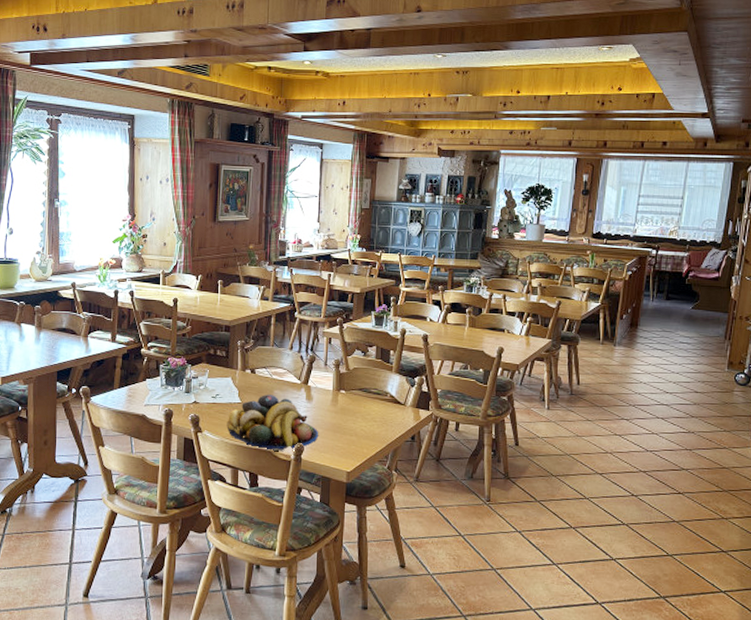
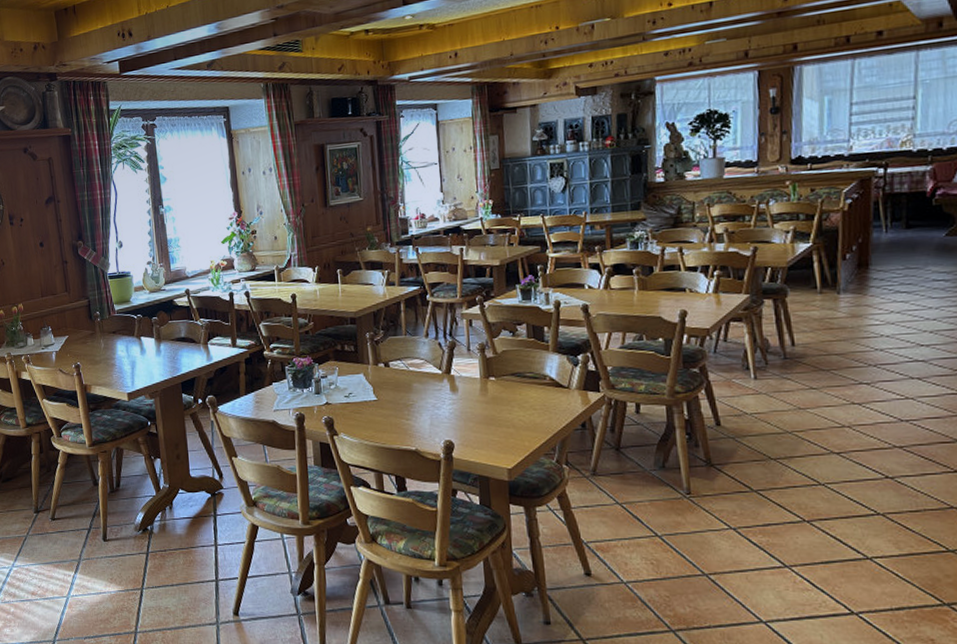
fruit bowl: present [226,394,318,451] -> none [364,388,469,451]

